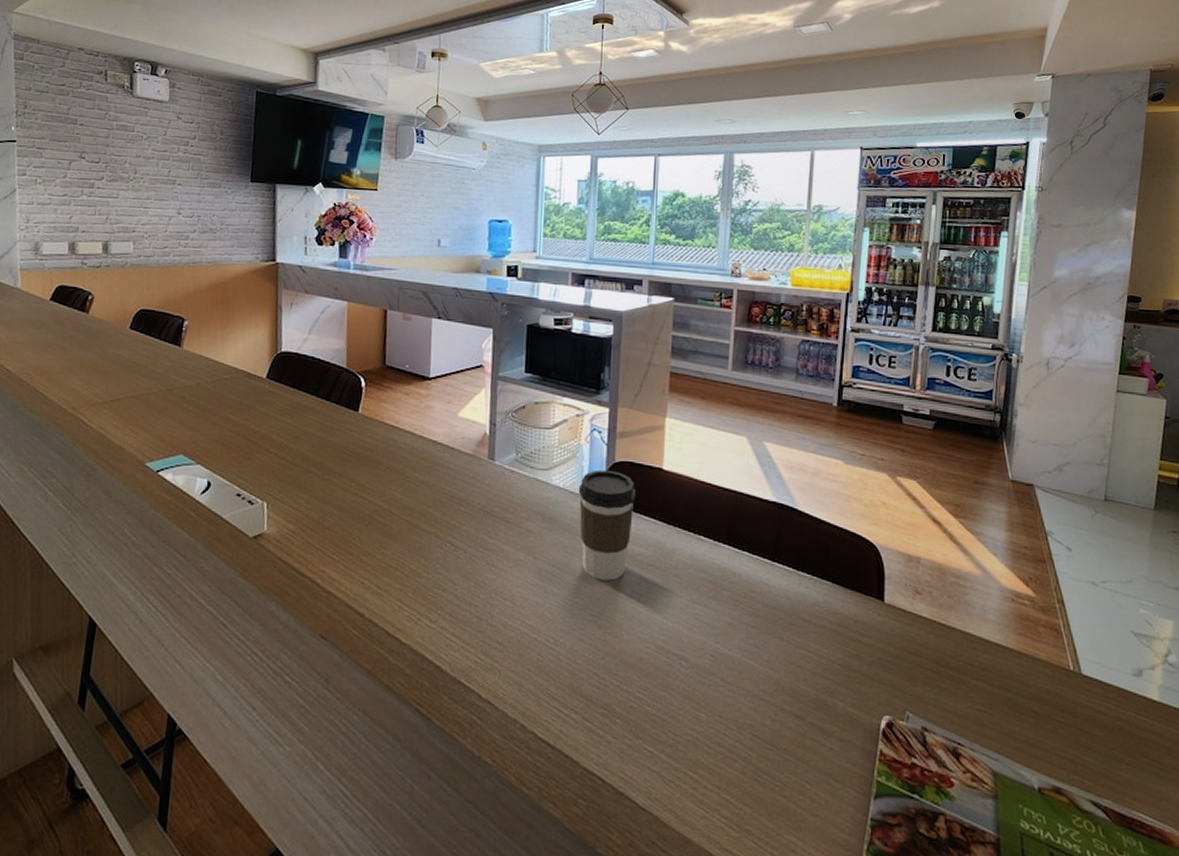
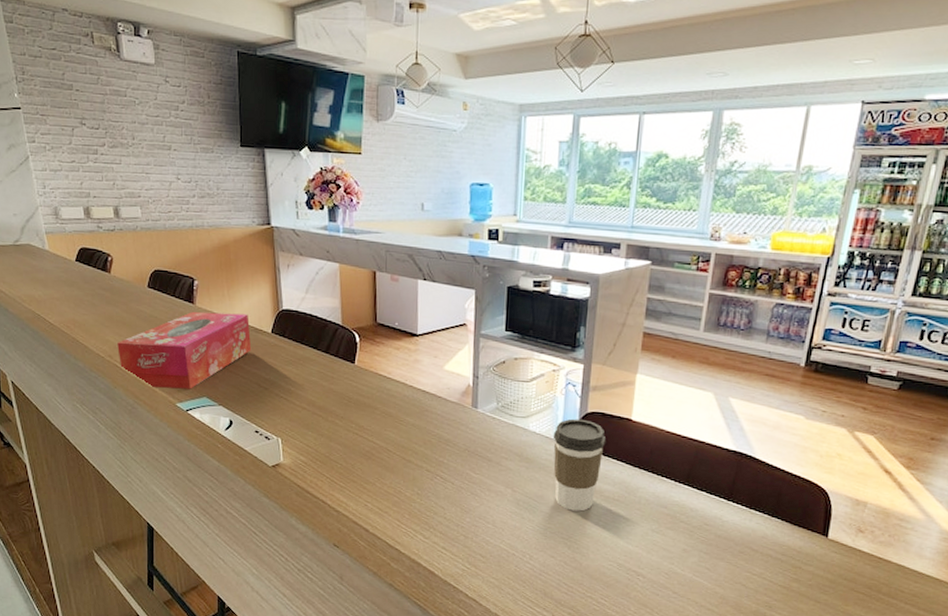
tissue box: none [83,355,242,446] -> present [117,311,252,389]

